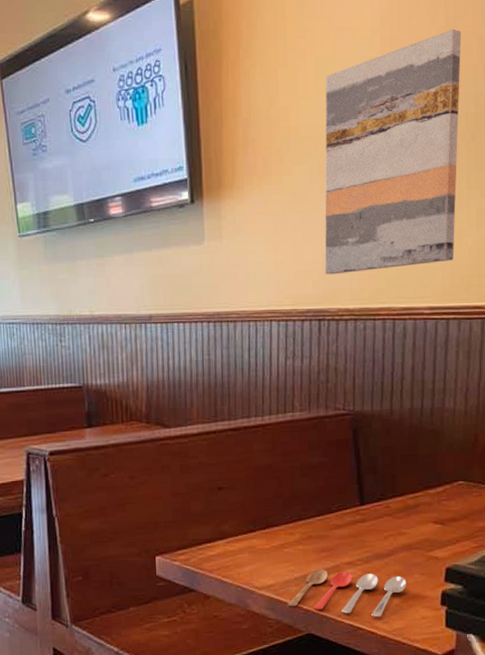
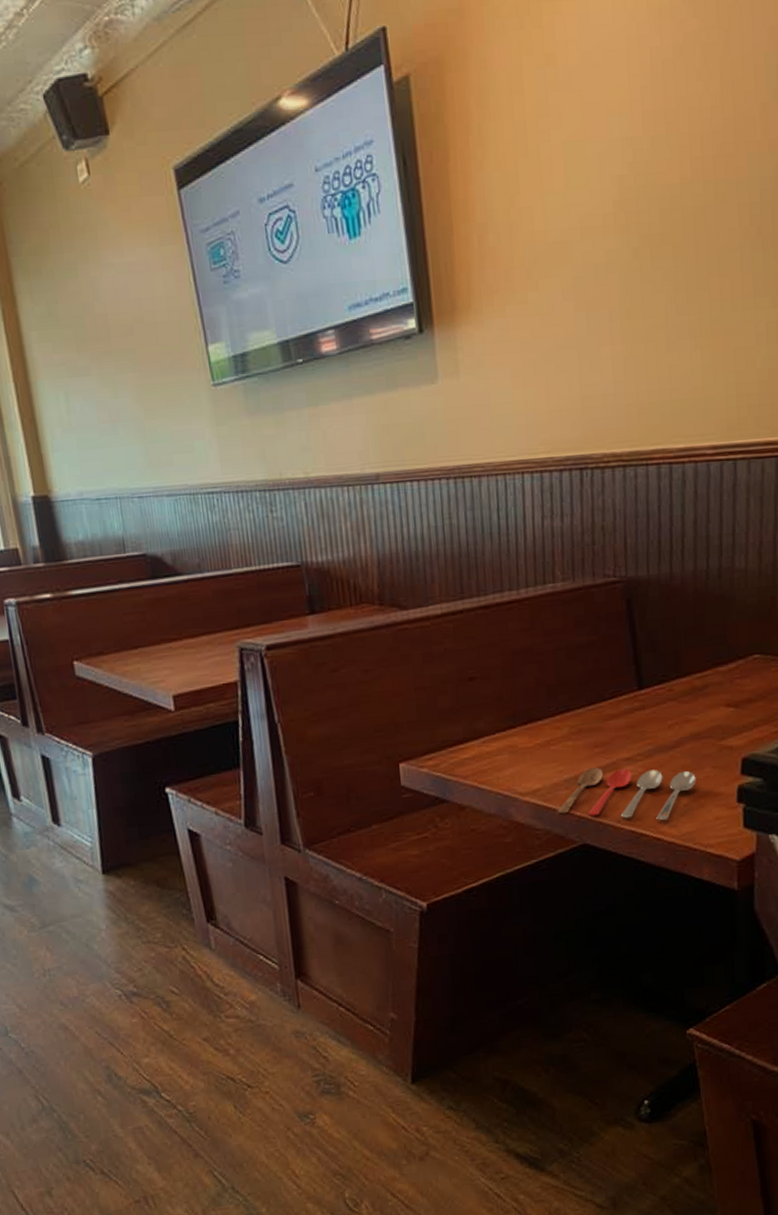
wall art: present [324,28,462,275] -> none [576,95,741,413]

